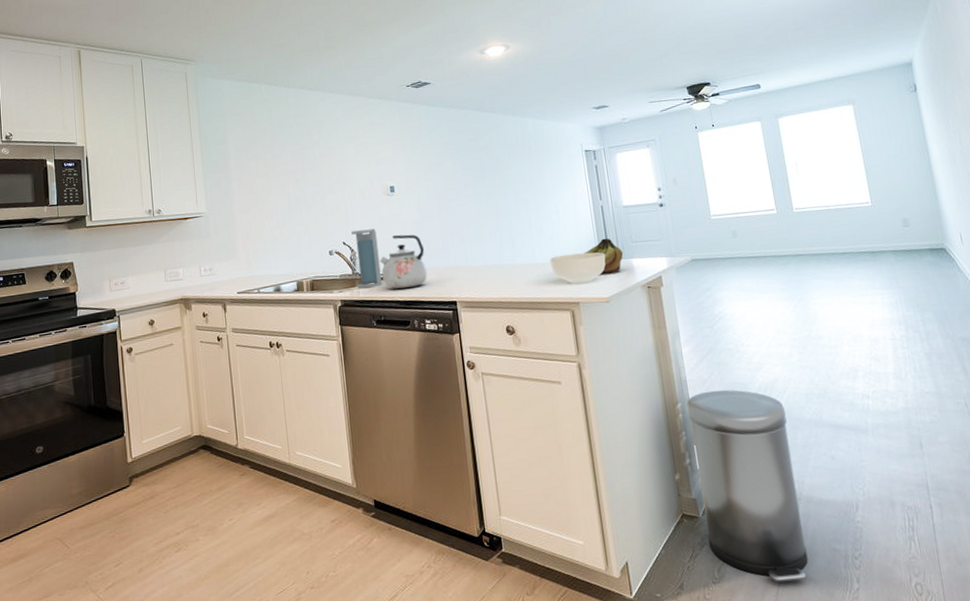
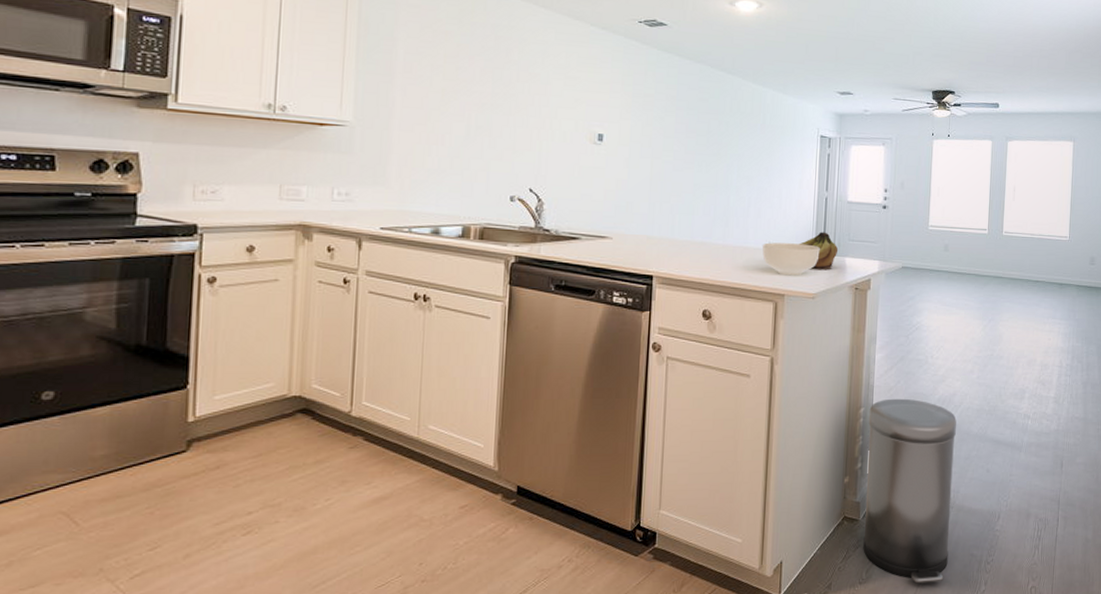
soap dispenser: present [351,228,382,288] -> none [537,177,573,247]
kettle: present [379,234,428,289] -> none [571,191,626,254]

